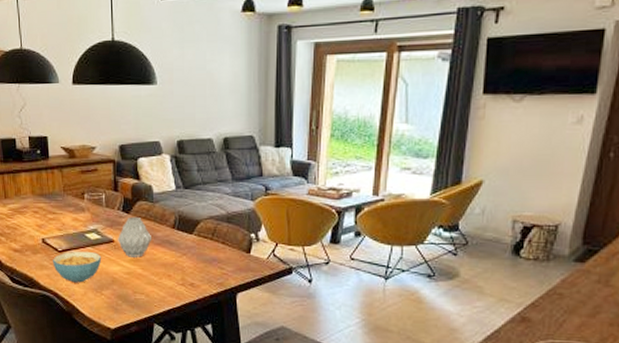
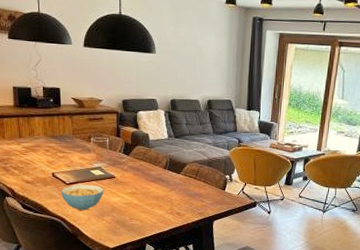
vase: present [118,216,153,258] -> none [118,158,148,191]

